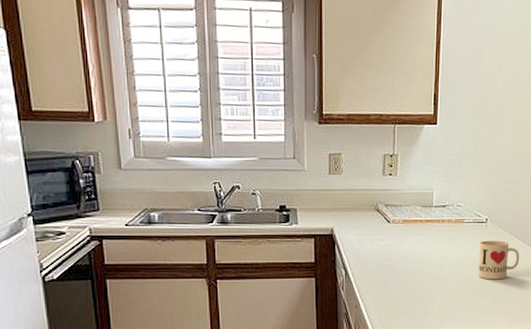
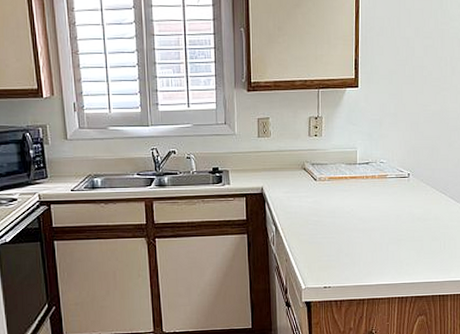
mug: present [477,240,519,280] -> none [402,194,441,232]

